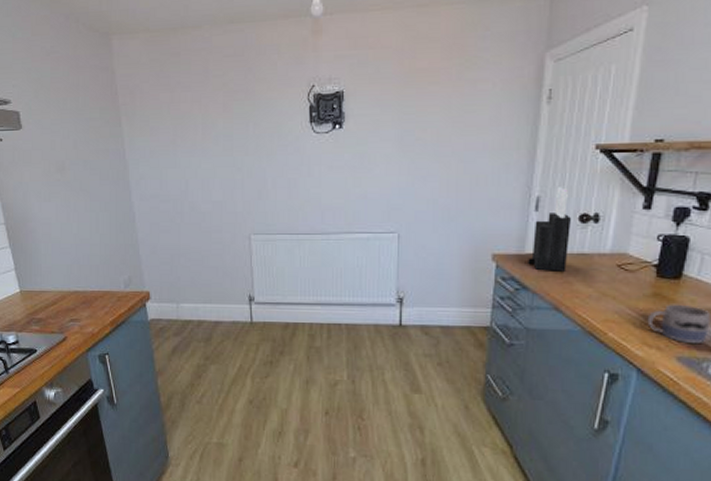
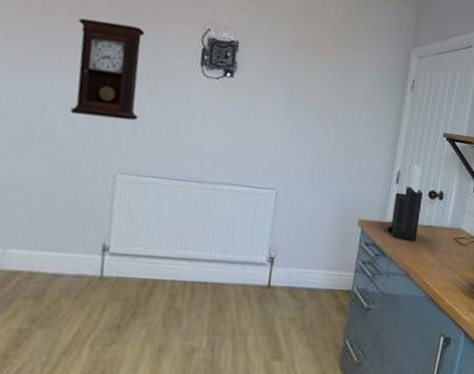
pendulum clock: none [200,99,262,188] -> present [70,18,146,121]

